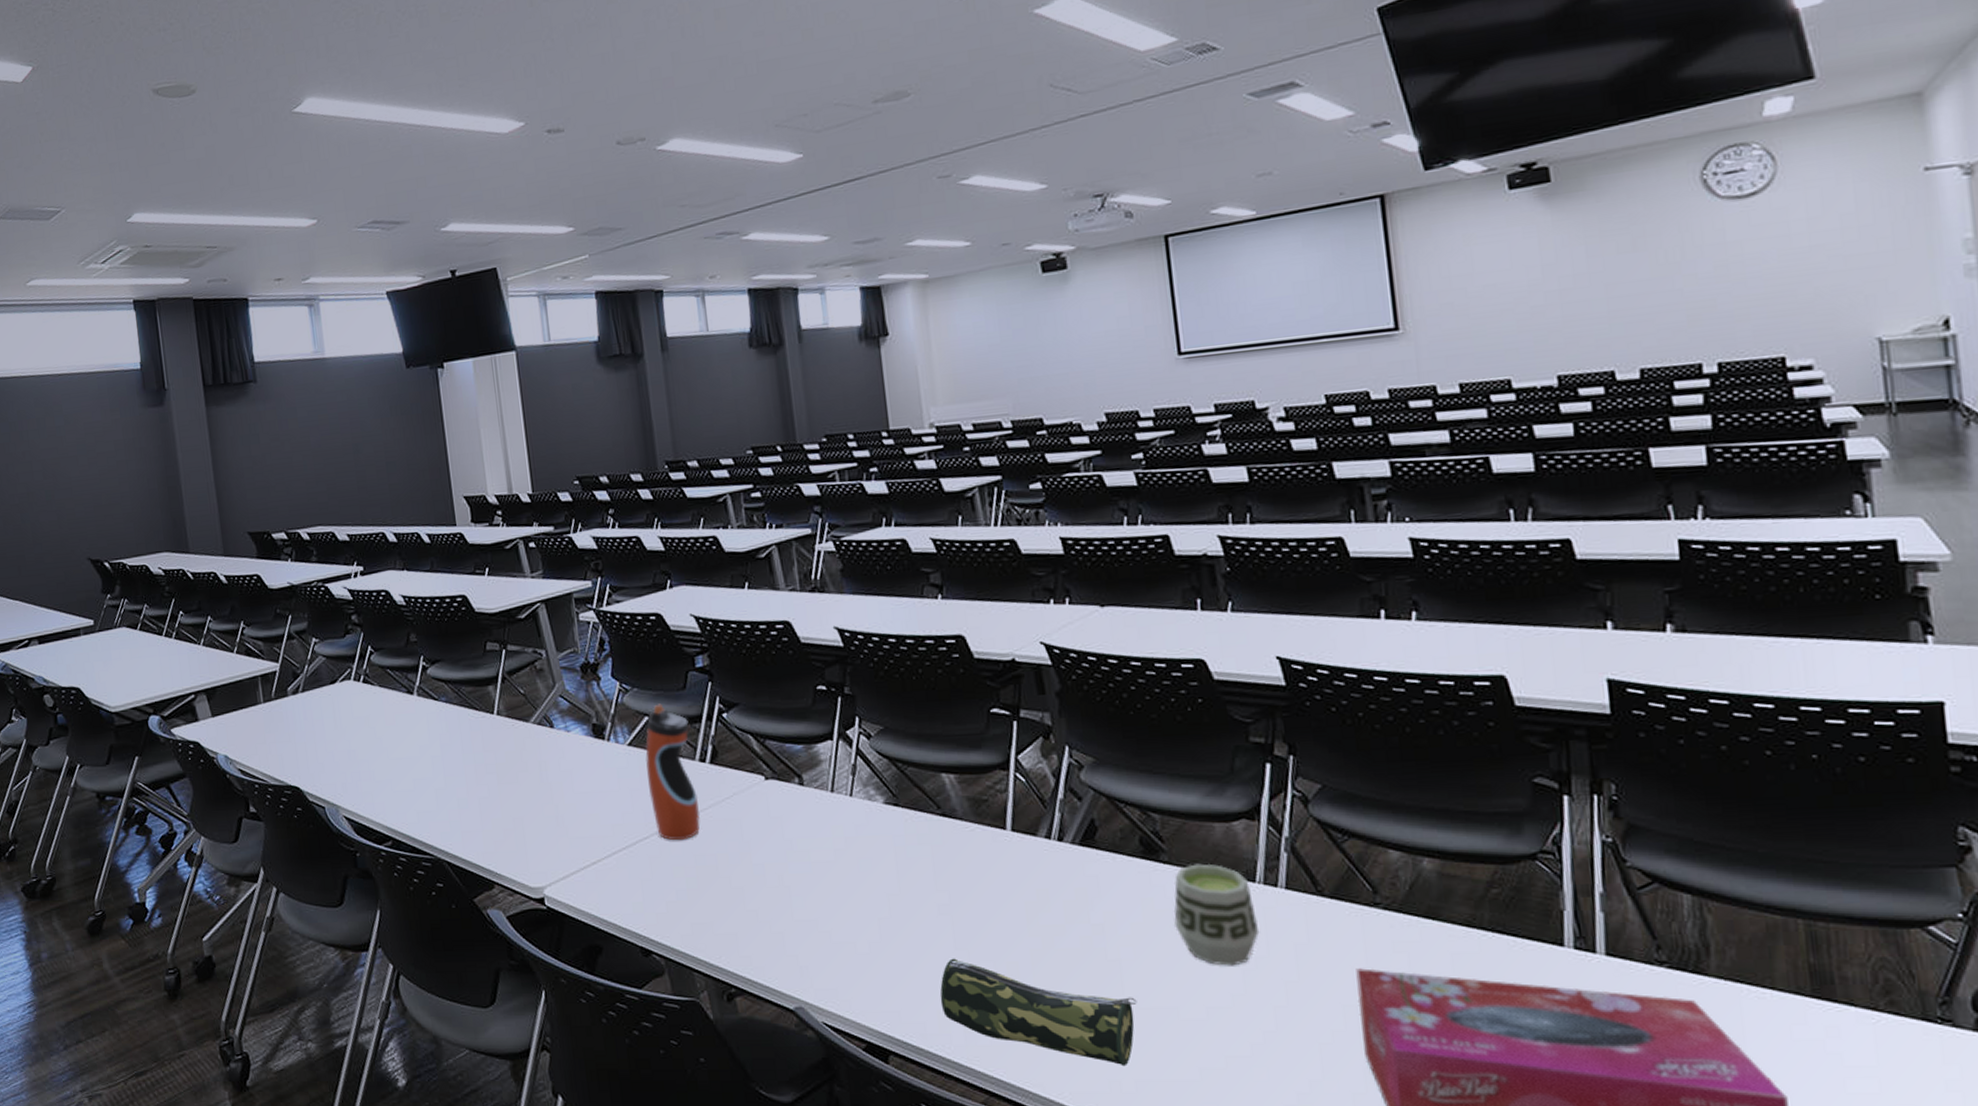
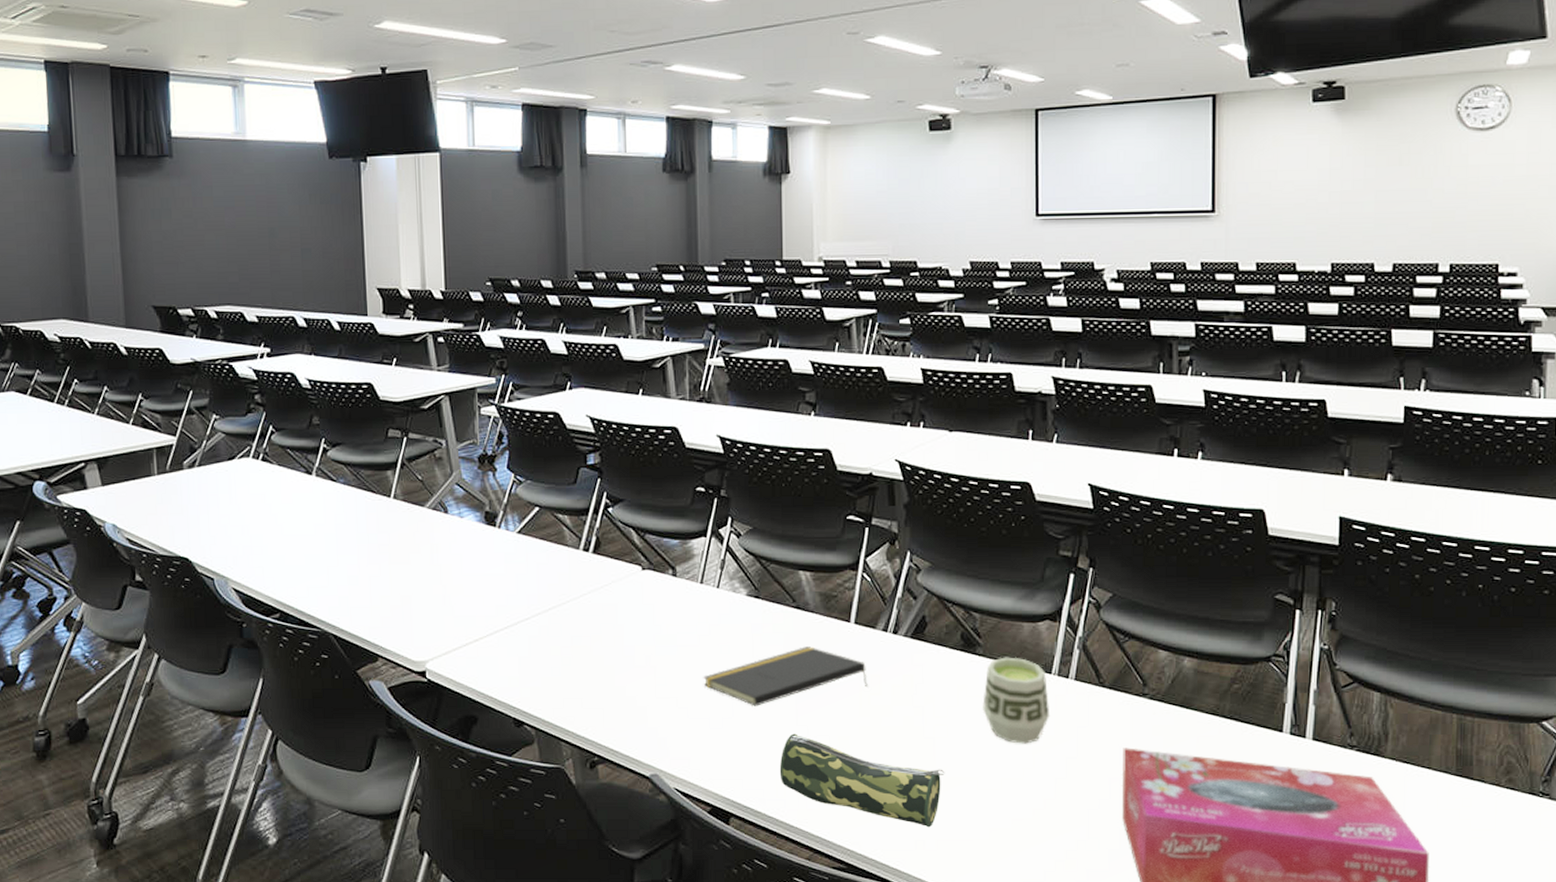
water bottle: present [645,703,701,841] -> none [533,496,580,622]
notepad: none [843,858,1034,928] -> present [703,646,868,706]

